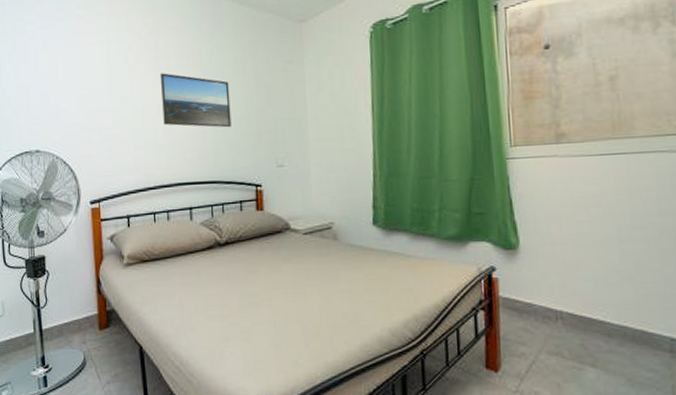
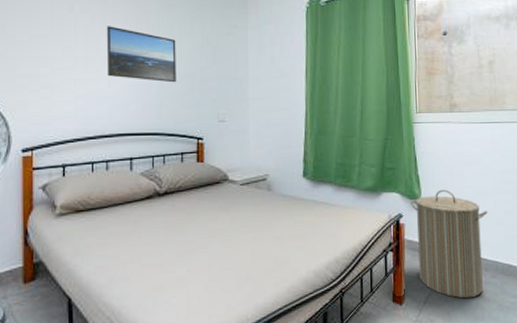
laundry hamper: none [506,237,611,369] -> present [411,189,488,299]

